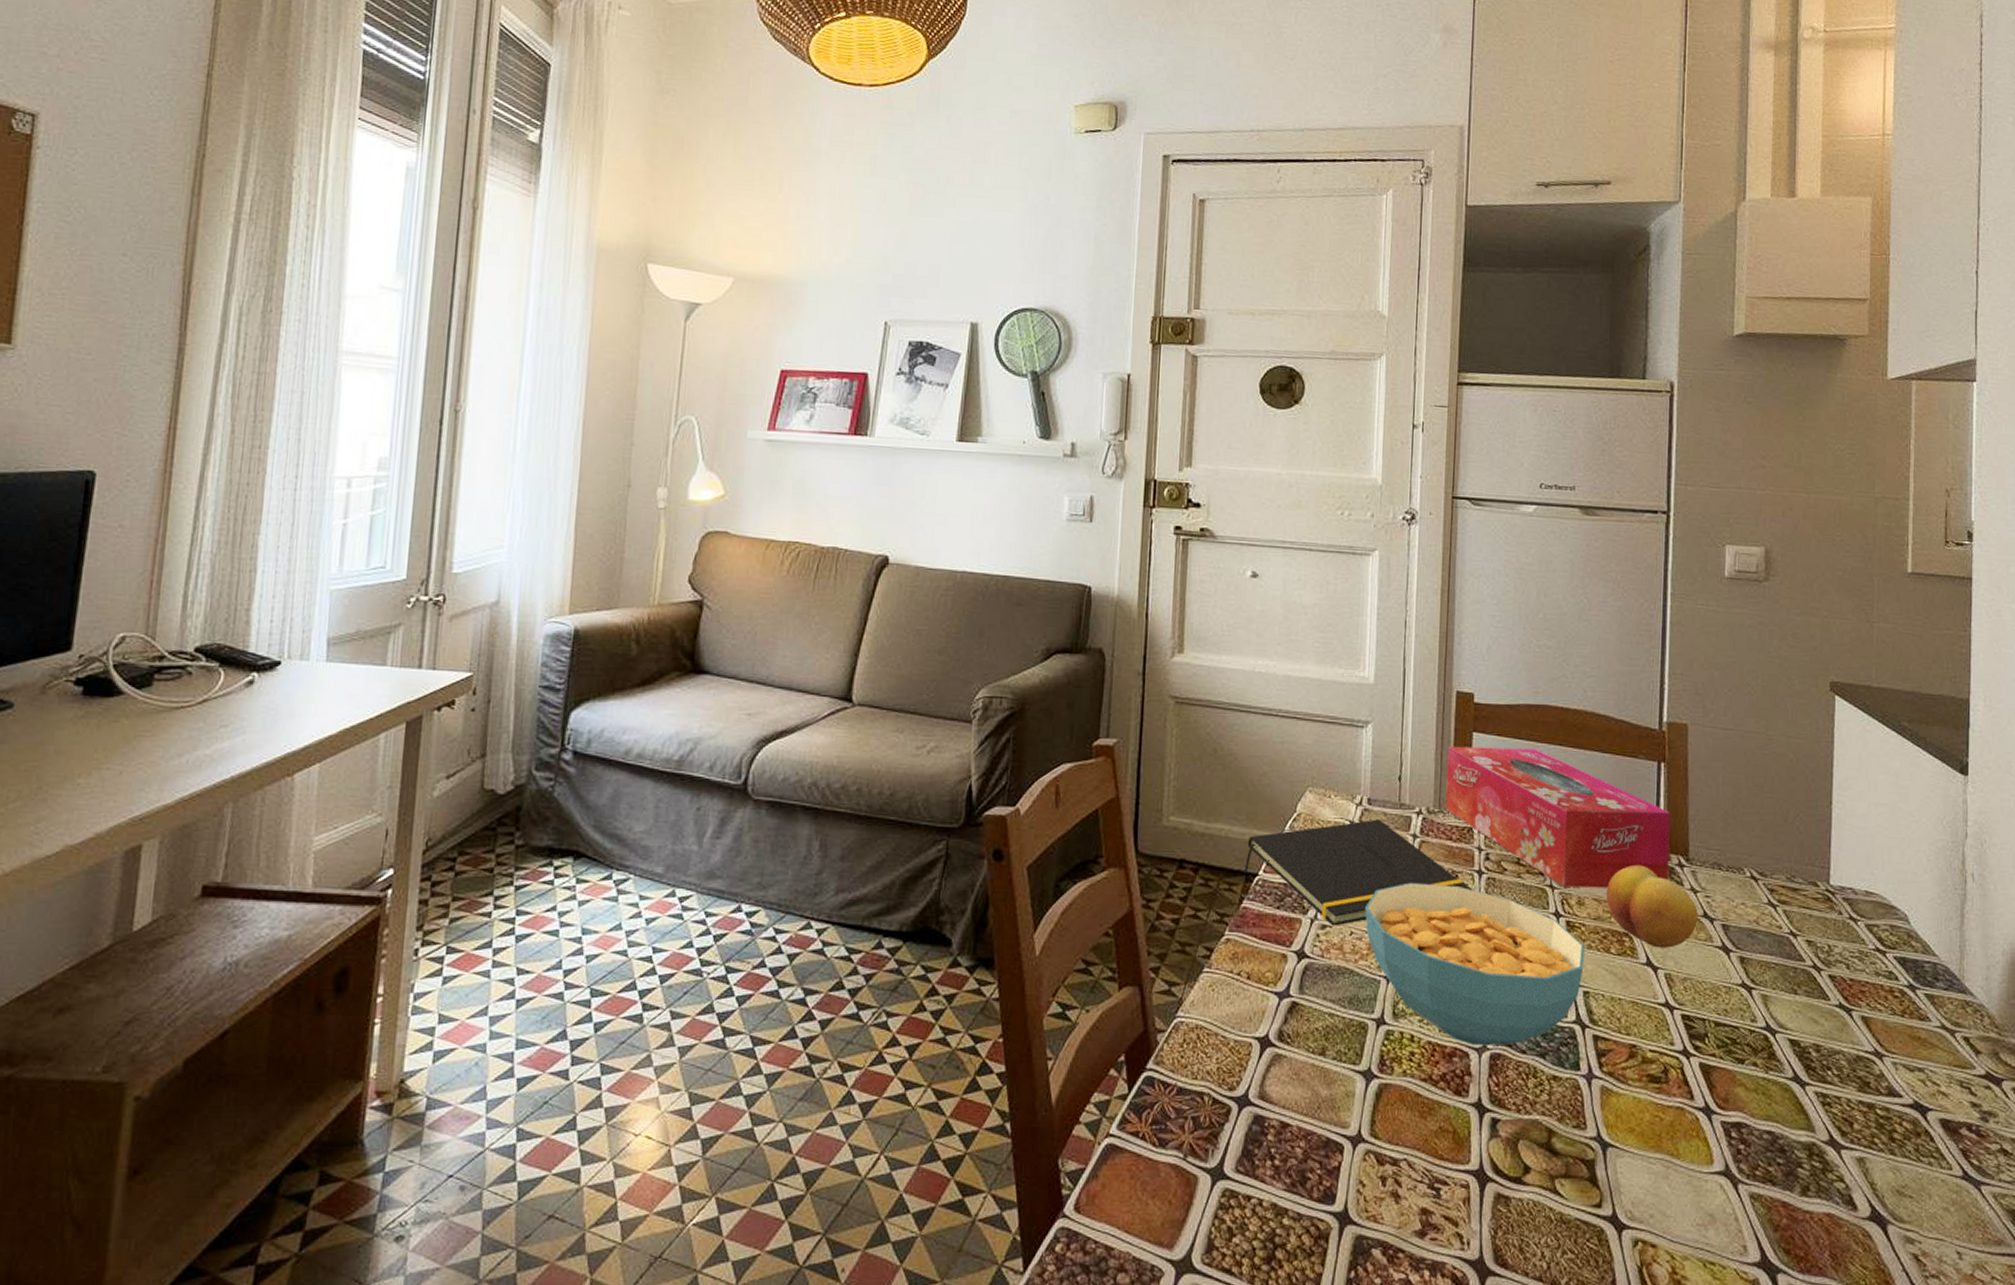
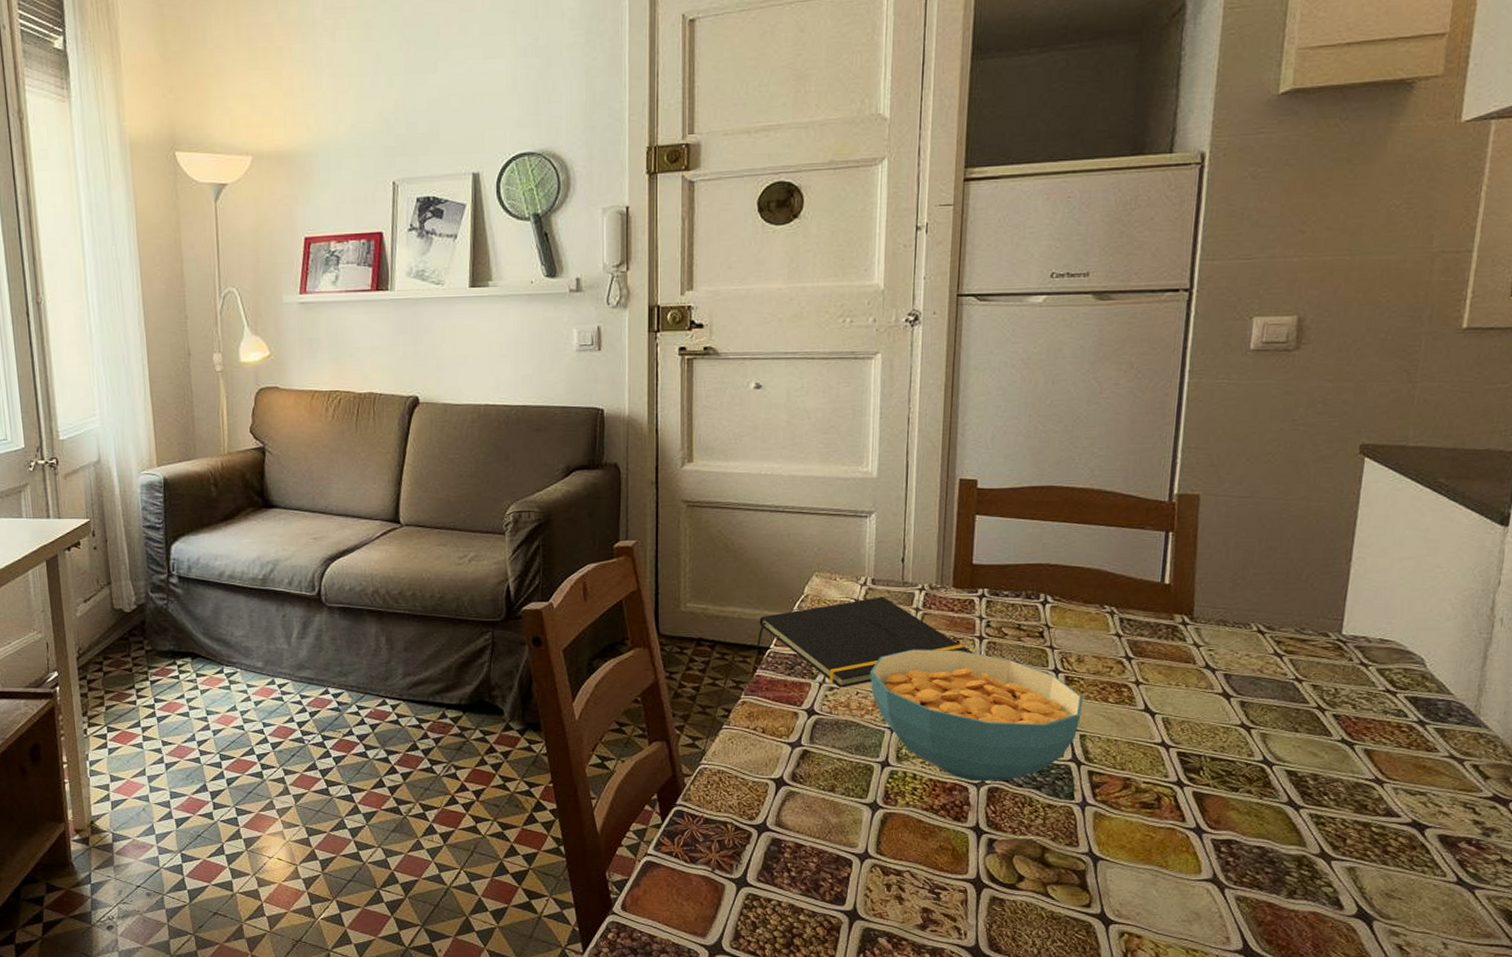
tissue box: present [1445,746,1670,888] -> none [948,527,1176,647]
fruit: present [1607,864,1698,948] -> none [1106,625,1200,696]

